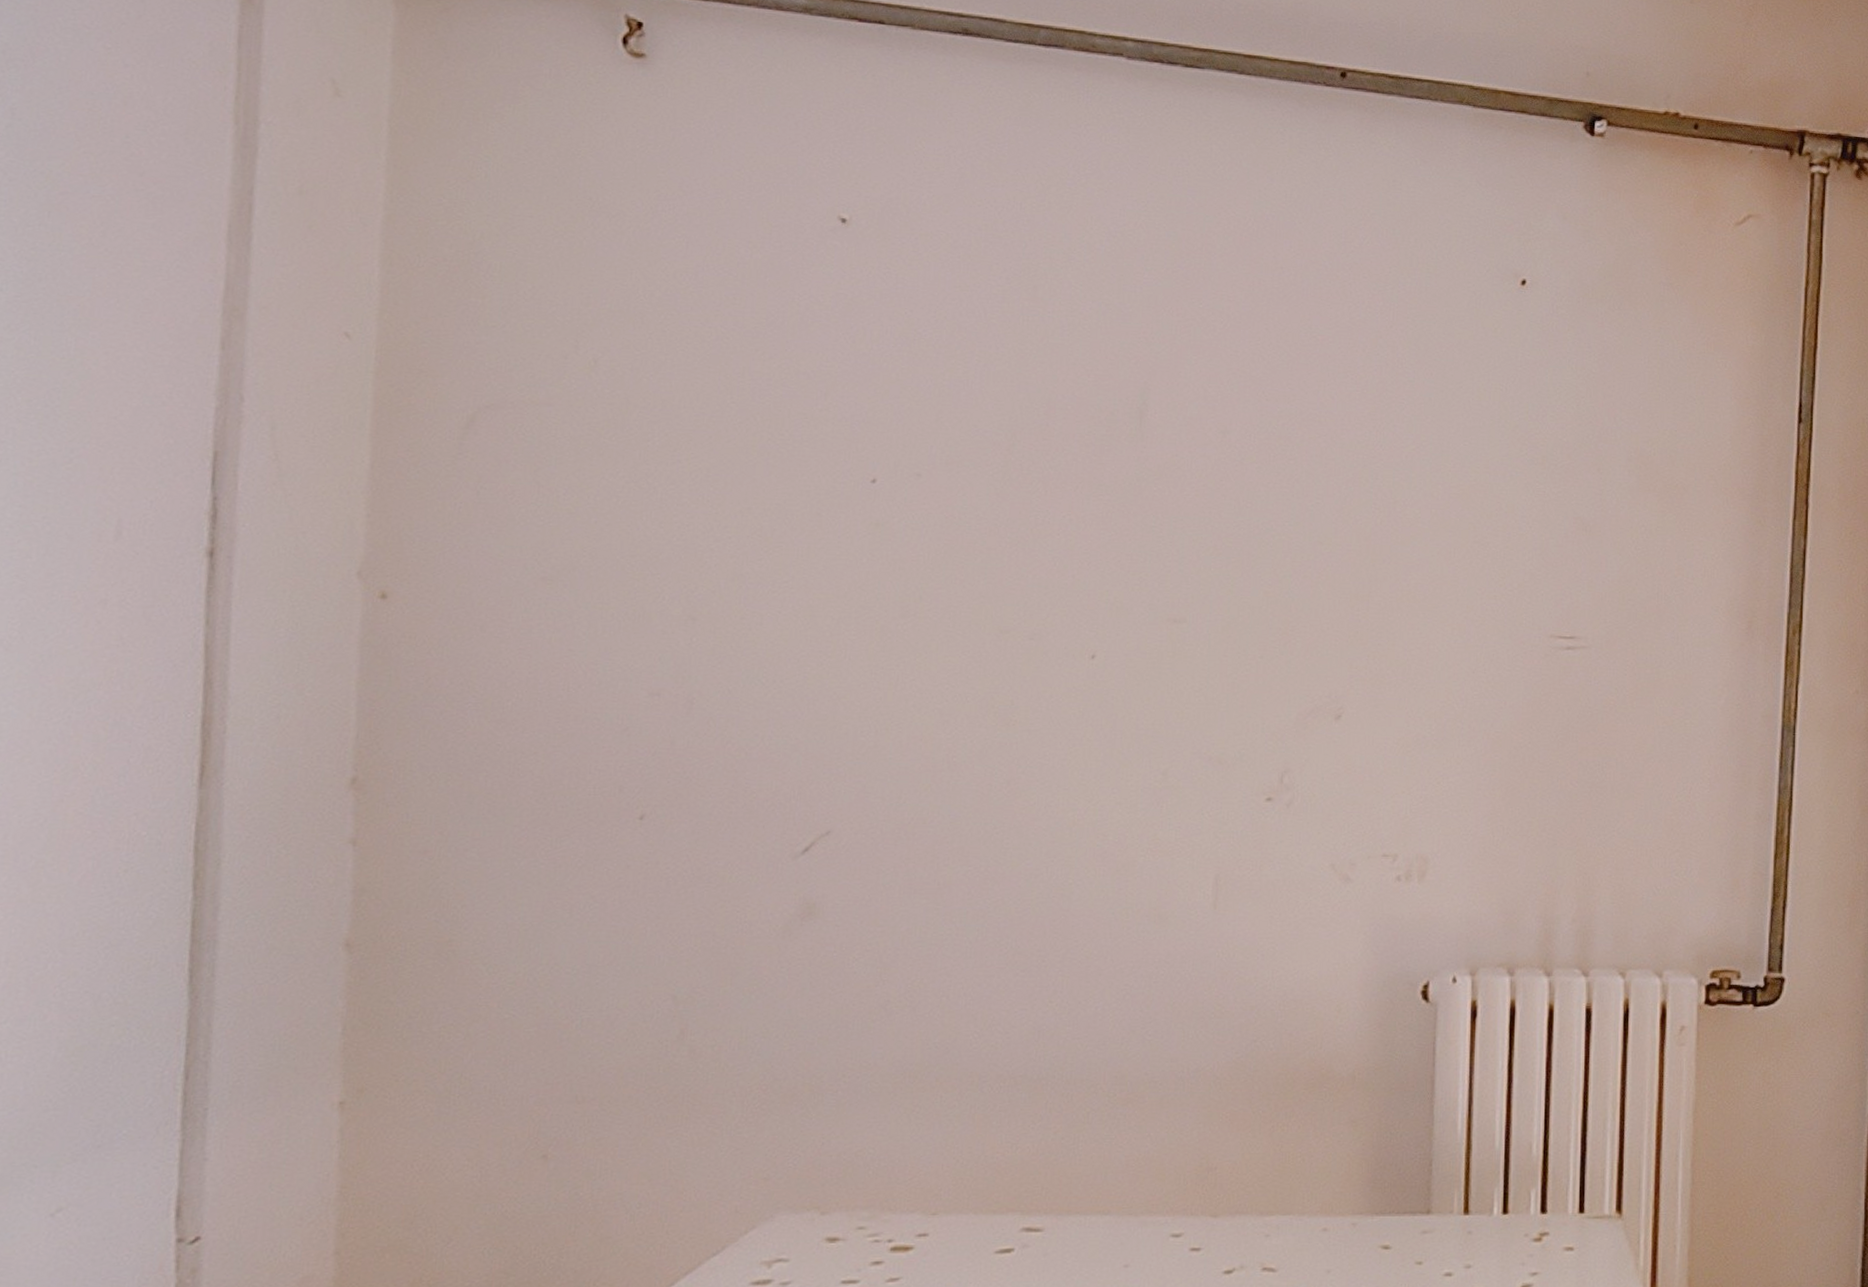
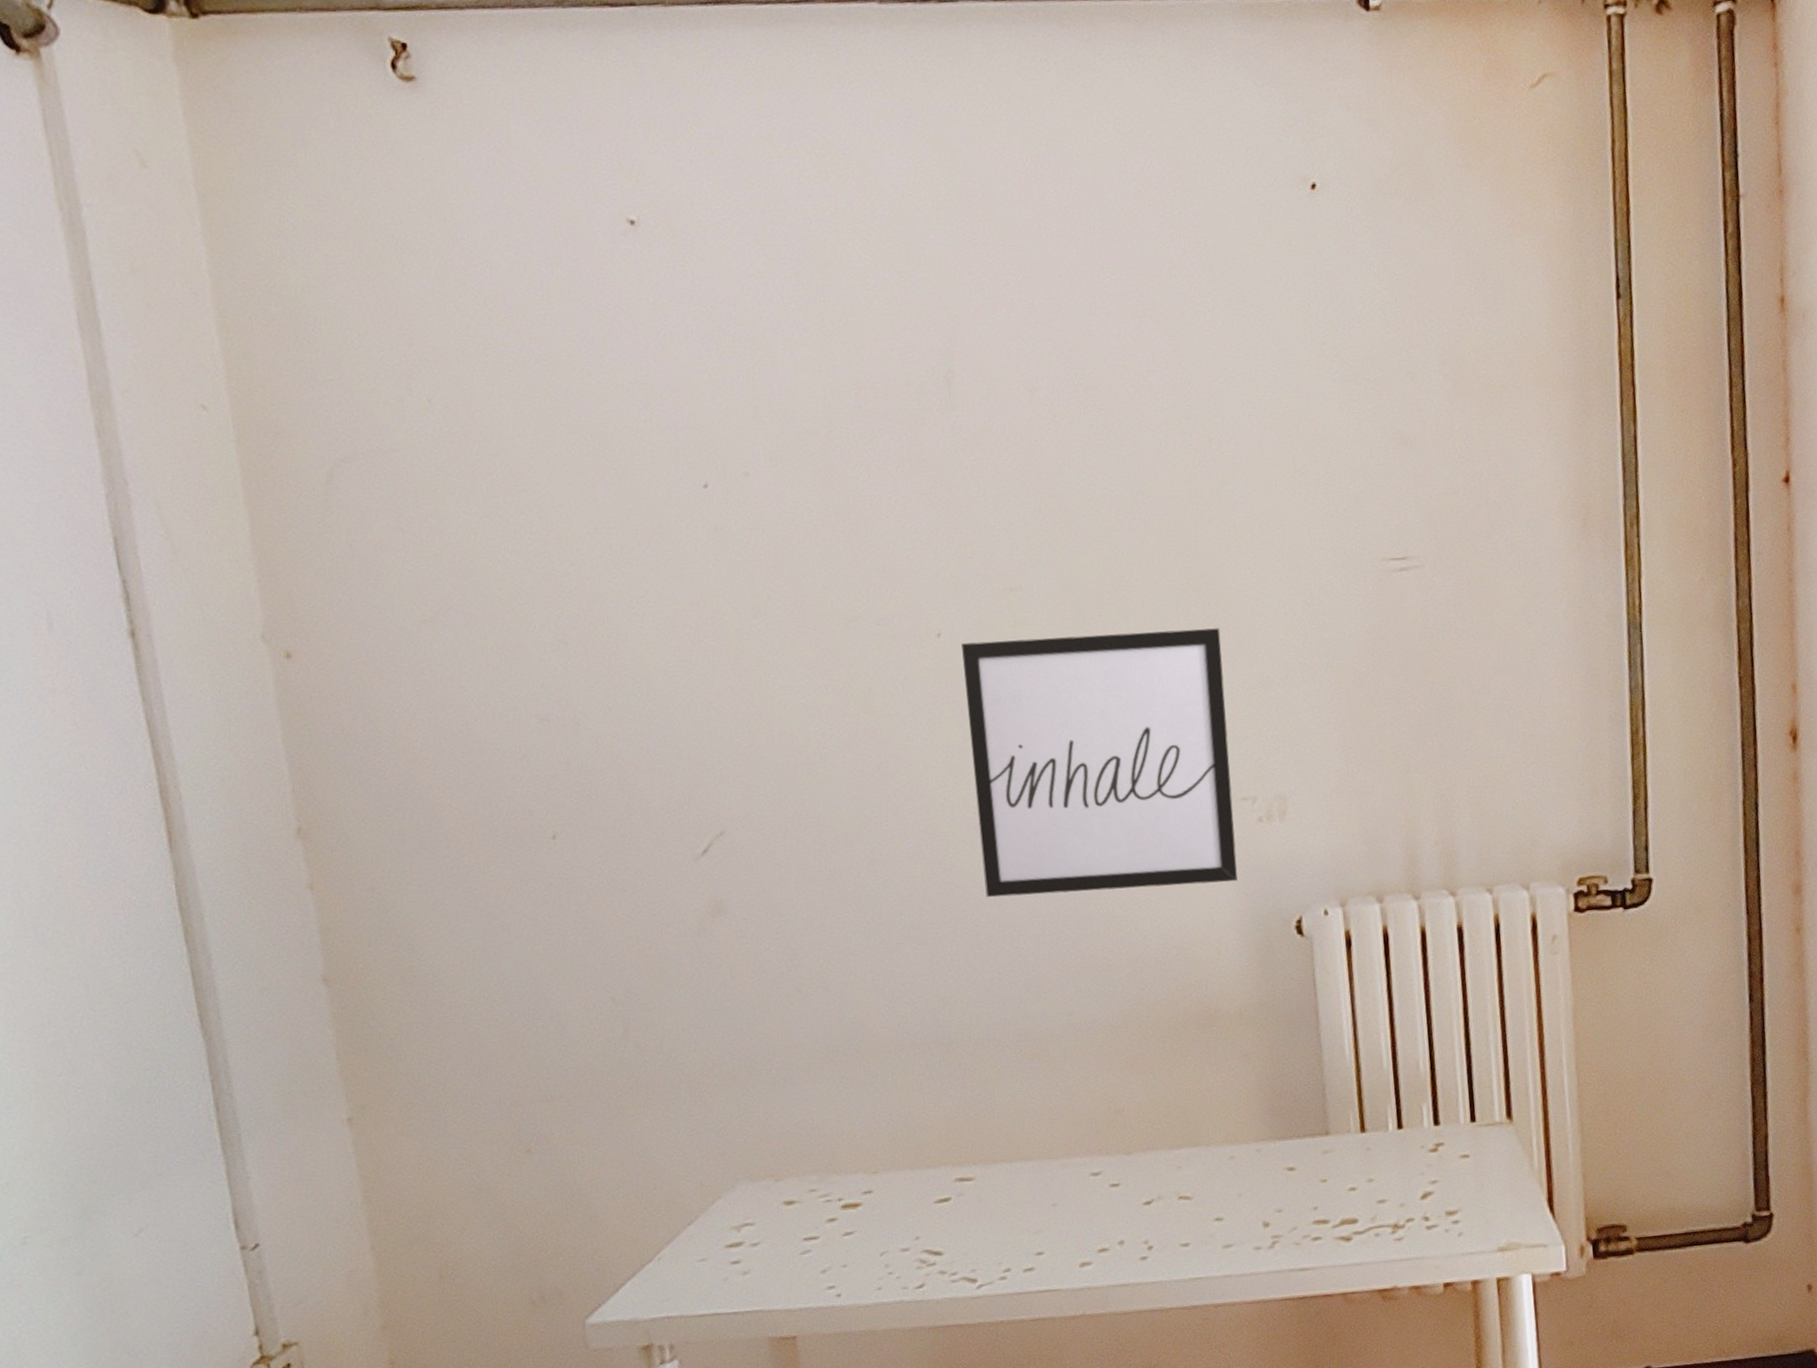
wall art: none [1102,668,1382,939] -> present [961,628,1238,898]

